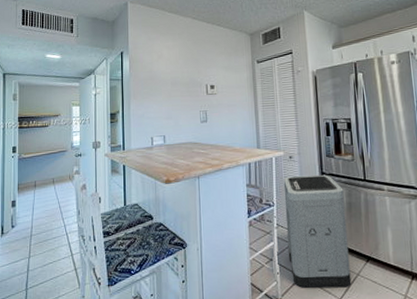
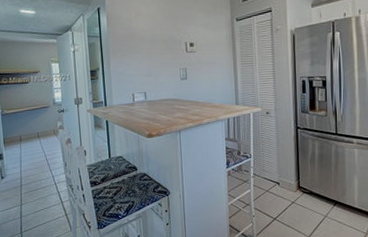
trash can: present [283,174,352,288] -> none [260,129,319,228]

